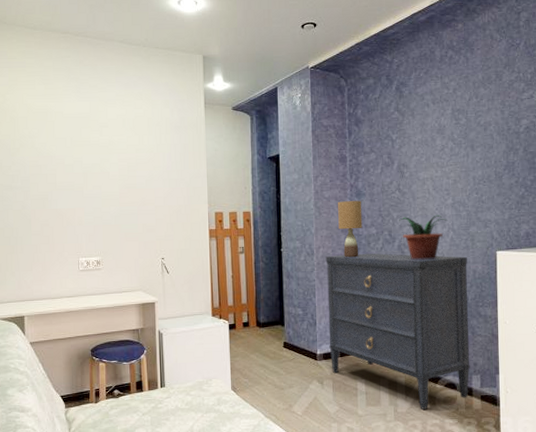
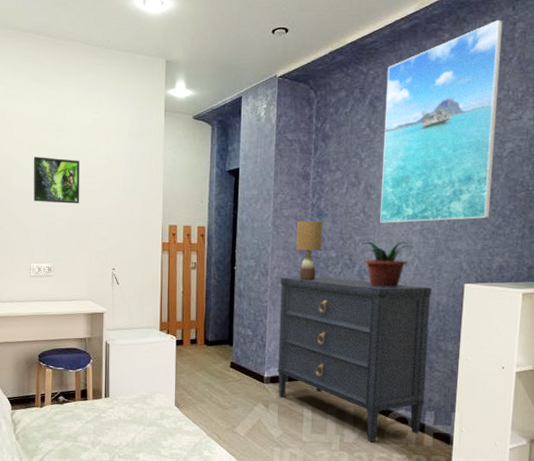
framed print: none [77,152,126,197] -> present [33,157,80,204]
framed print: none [409,10,513,199] -> present [380,19,503,223]

